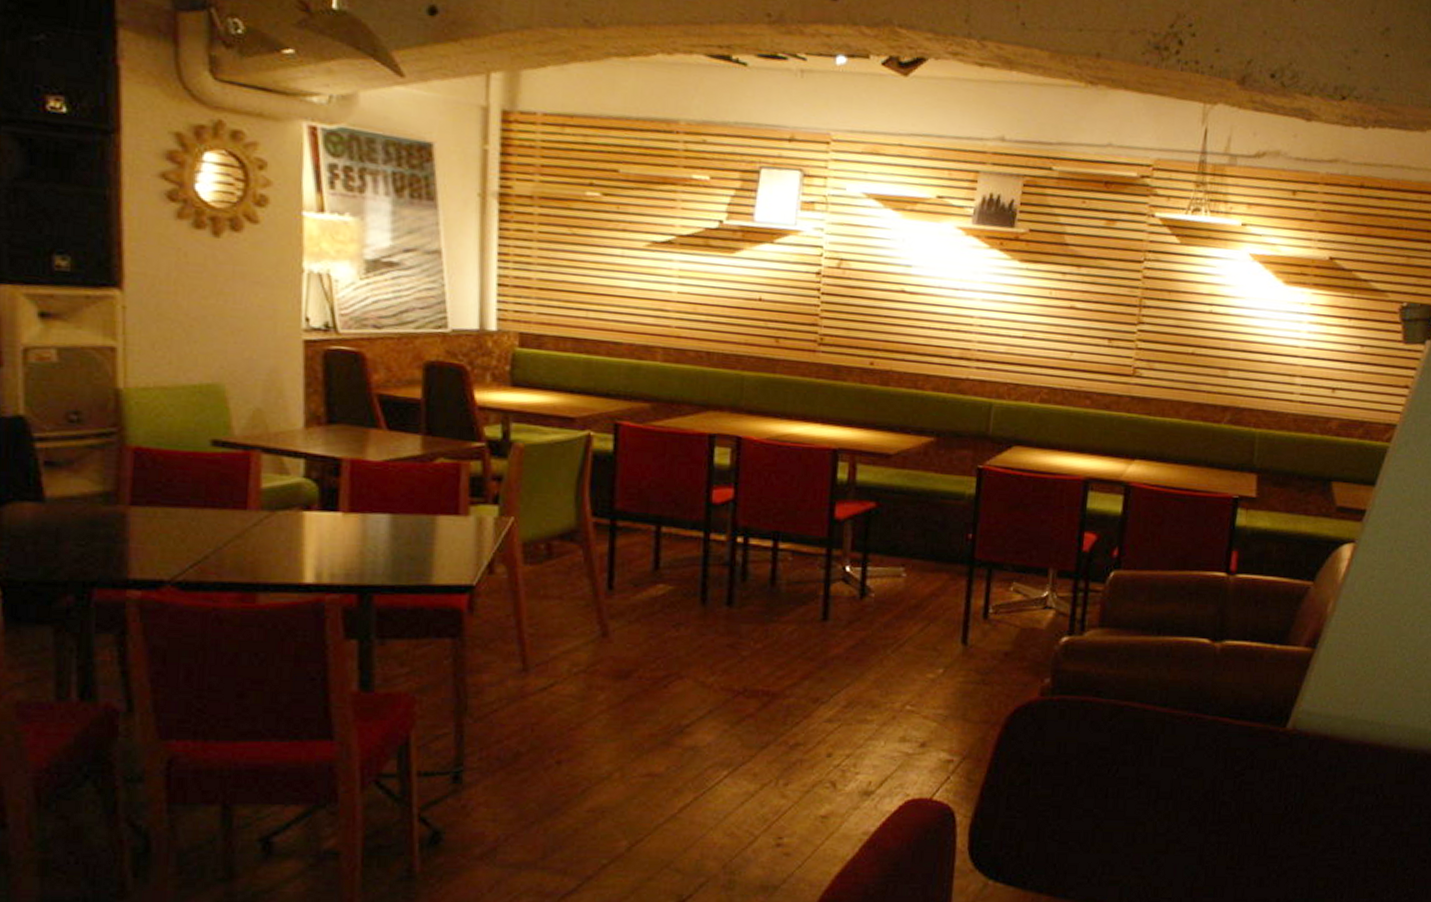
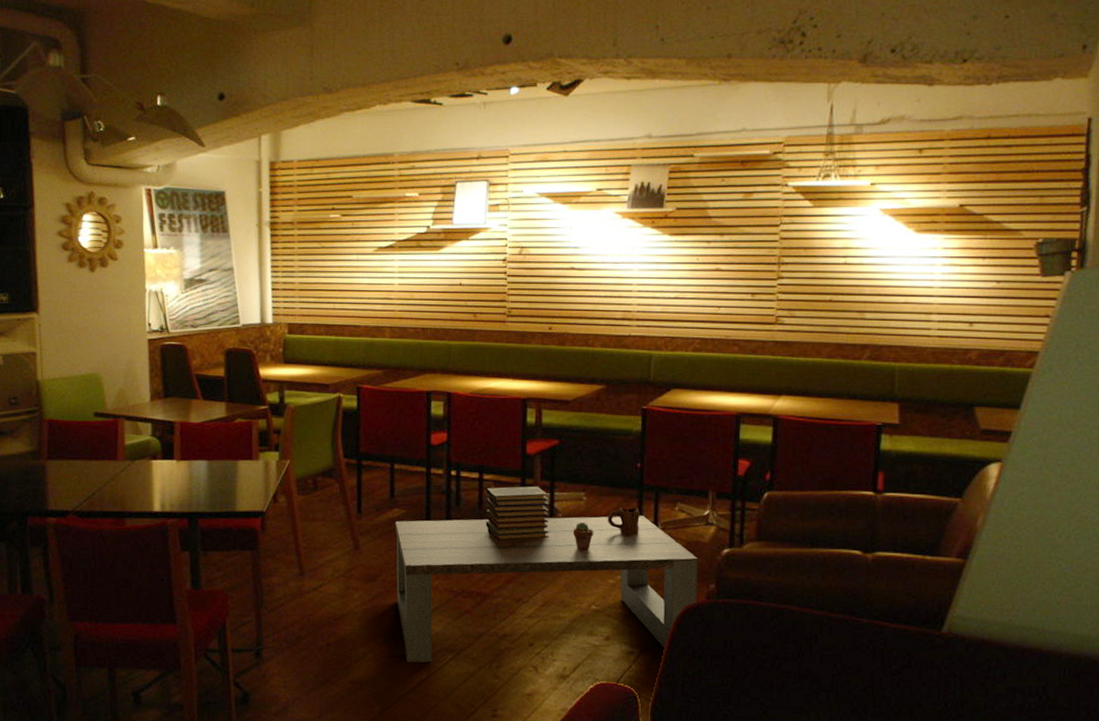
coffee table: none [657,597,1033,783] -> present [395,516,698,663]
book stack: none [778,558,860,627] -> present [485,486,549,541]
potted succulent: none [887,603,914,638] -> present [573,522,594,550]
mug: none [929,586,969,621] -> present [607,507,640,536]

